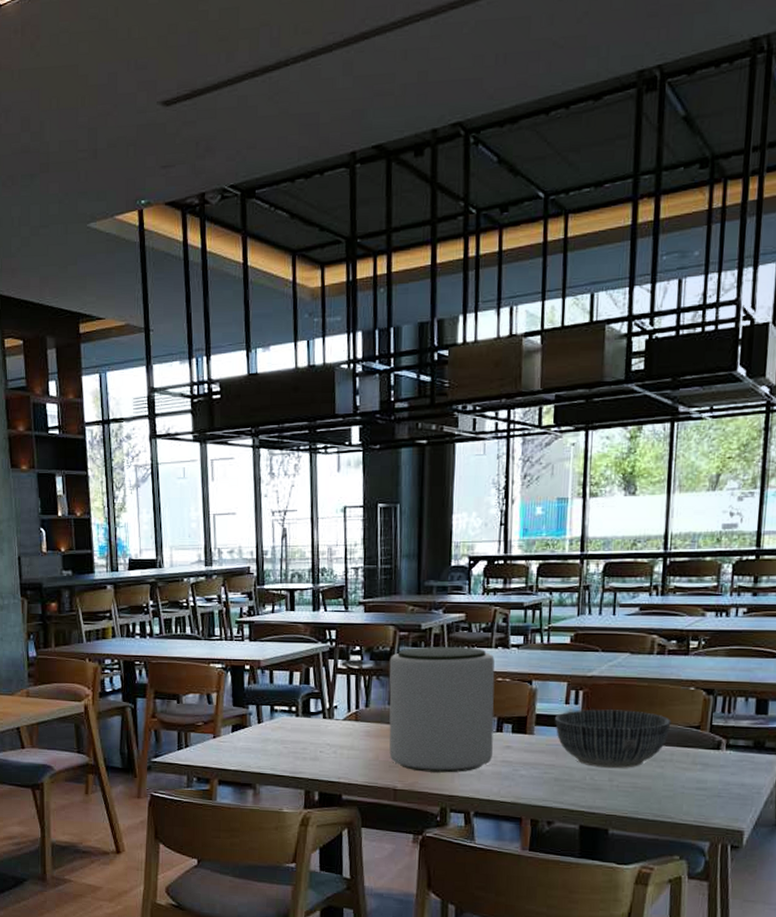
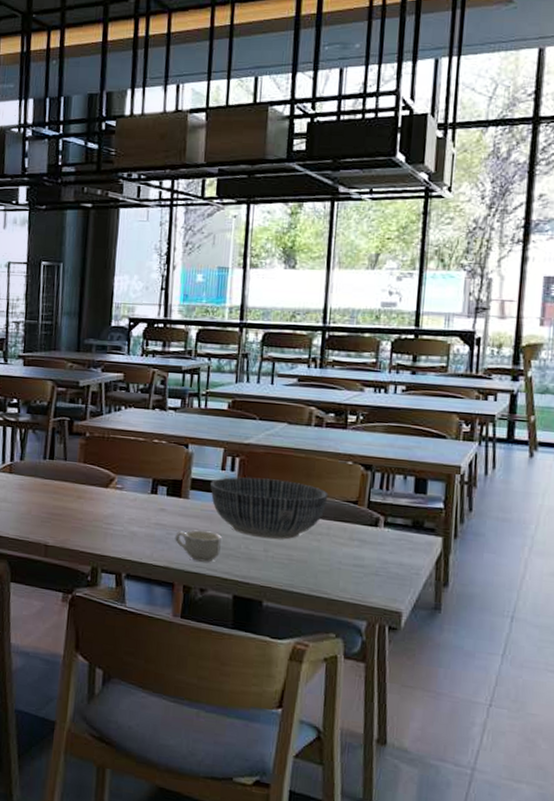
plant pot: present [389,647,495,773] -> none [42,404,152,532]
cup: none [521,764,567,795] -> present [175,530,221,562]

